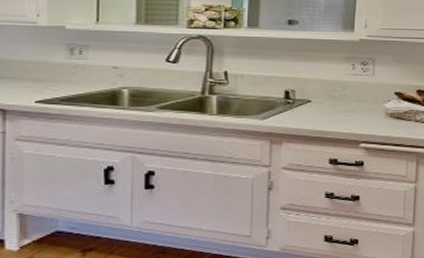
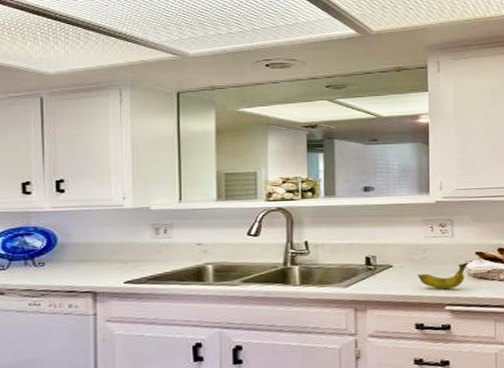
fruit: none [336,101,386,127] -> present [418,262,468,290]

